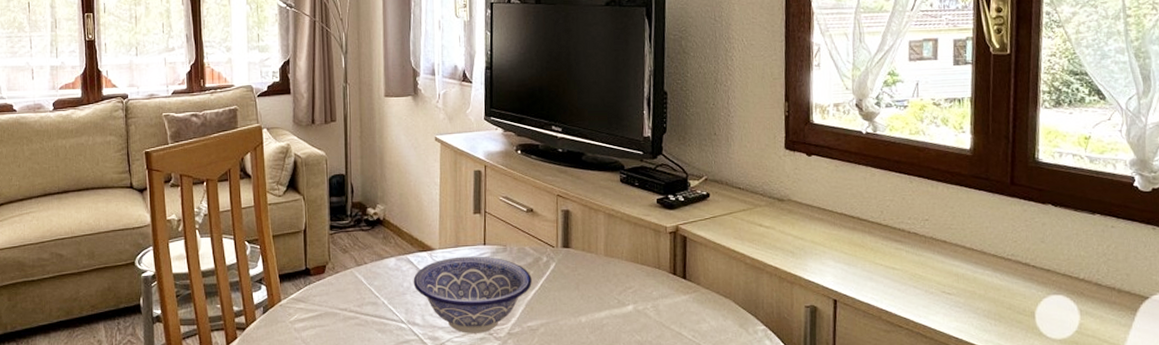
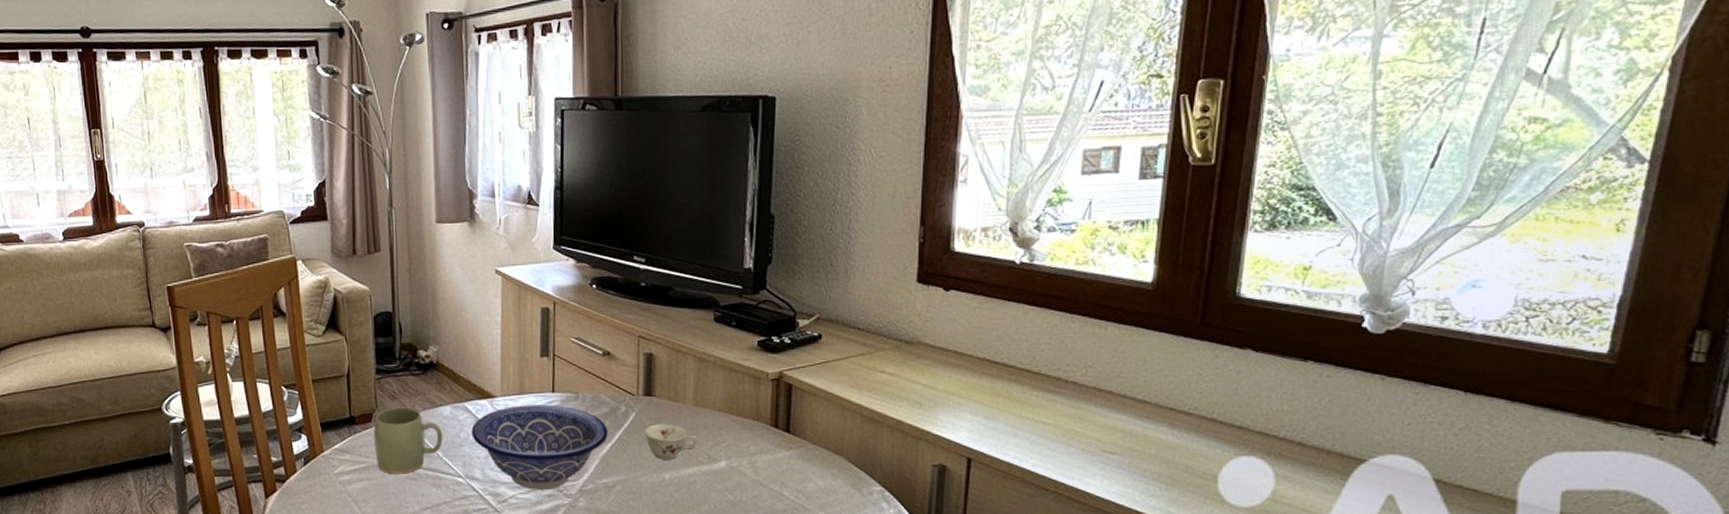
mug: none [326,260,388,321] -> present [373,407,443,474]
teacup: none [562,272,608,305] -> present [643,424,697,460]

